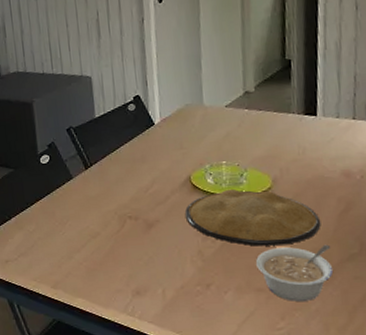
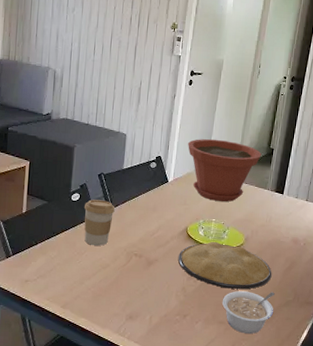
coffee cup: none [56,158,94,212] -> present [83,199,115,246]
plant pot: none [171,60,275,139] -> present [188,138,261,202]

